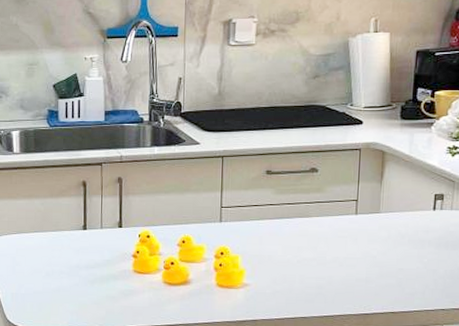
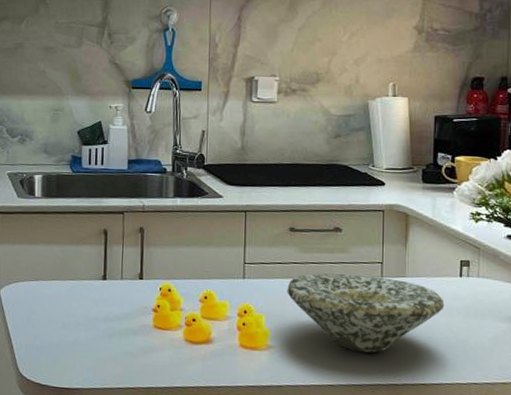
bowl: none [263,213,417,286] -> present [287,273,445,353]

